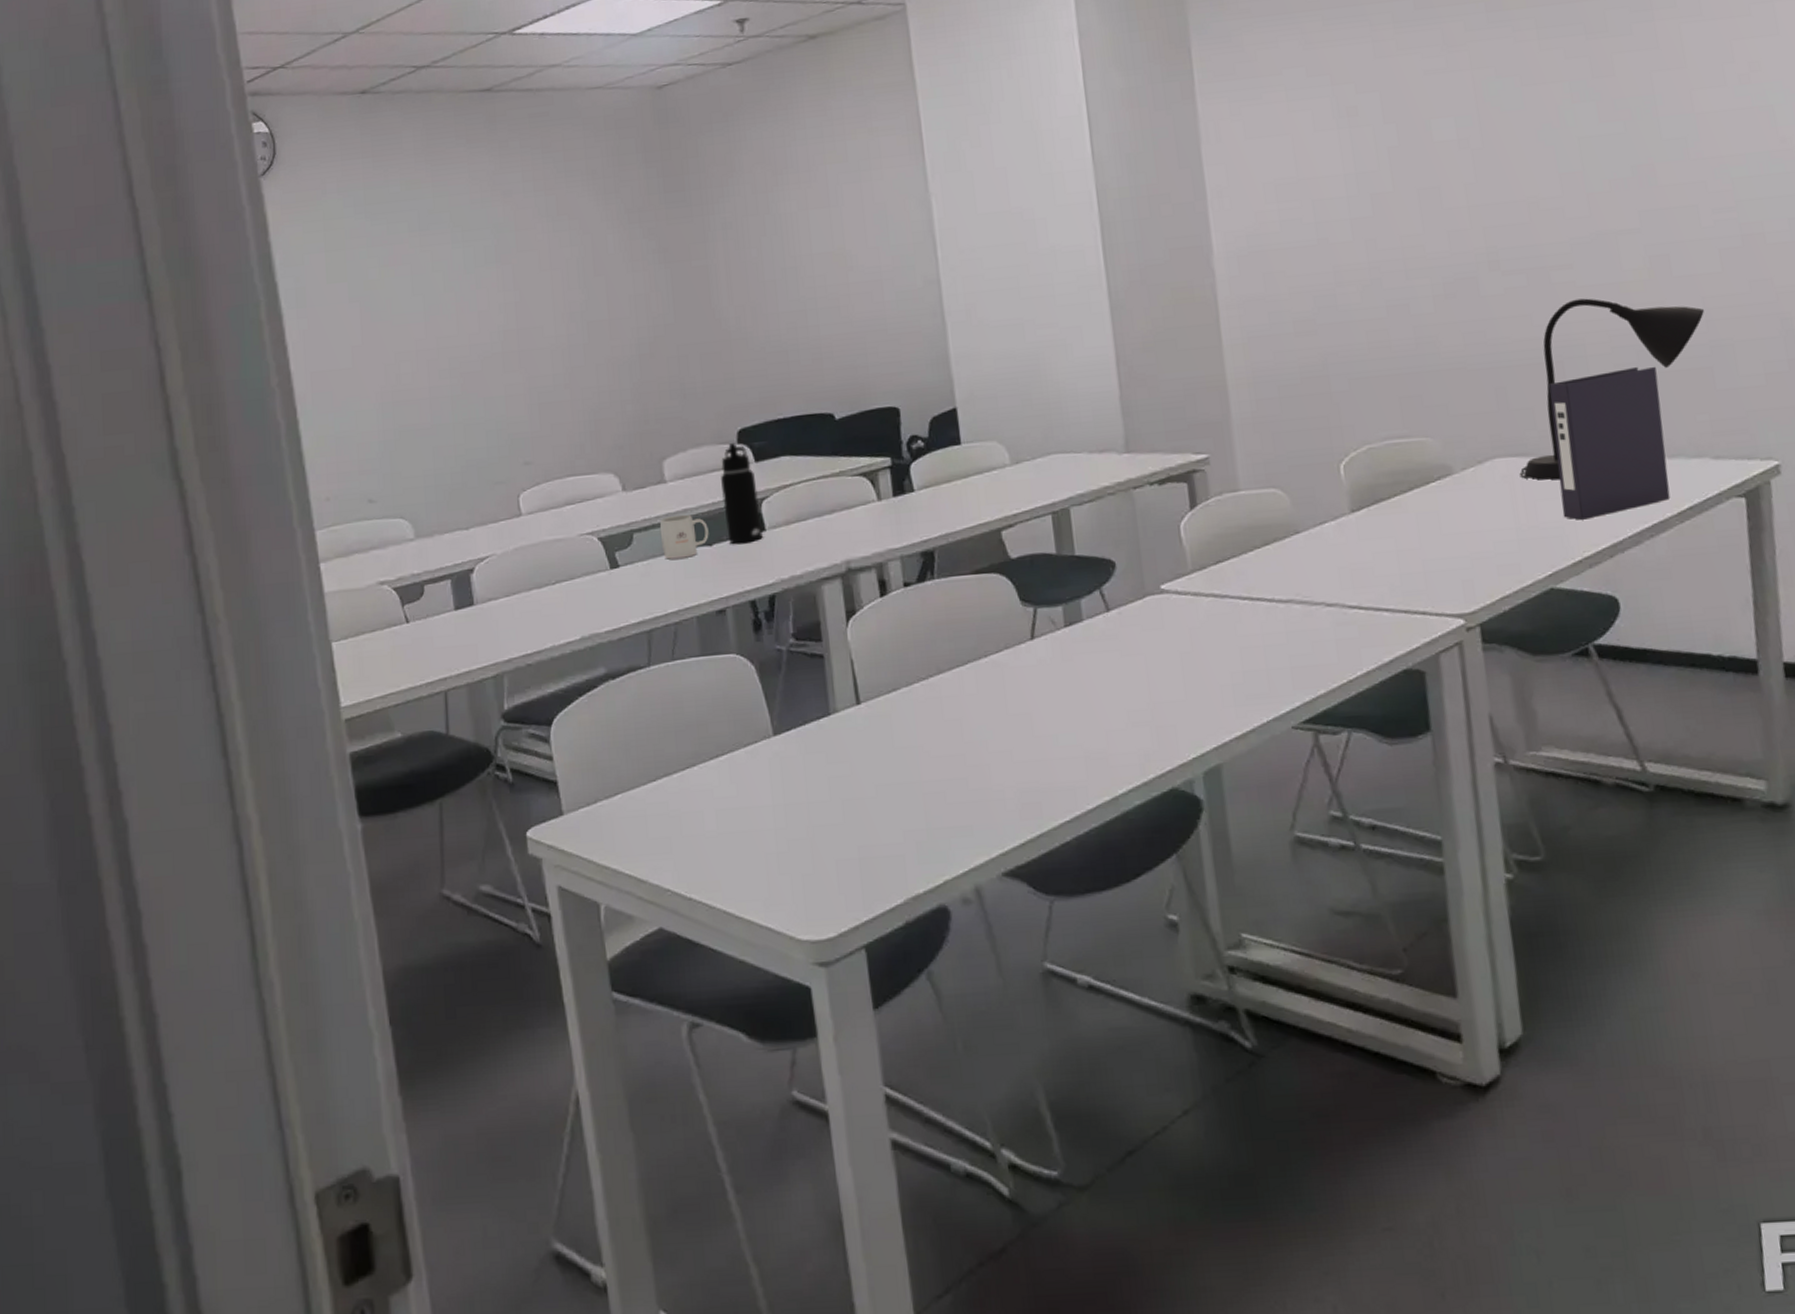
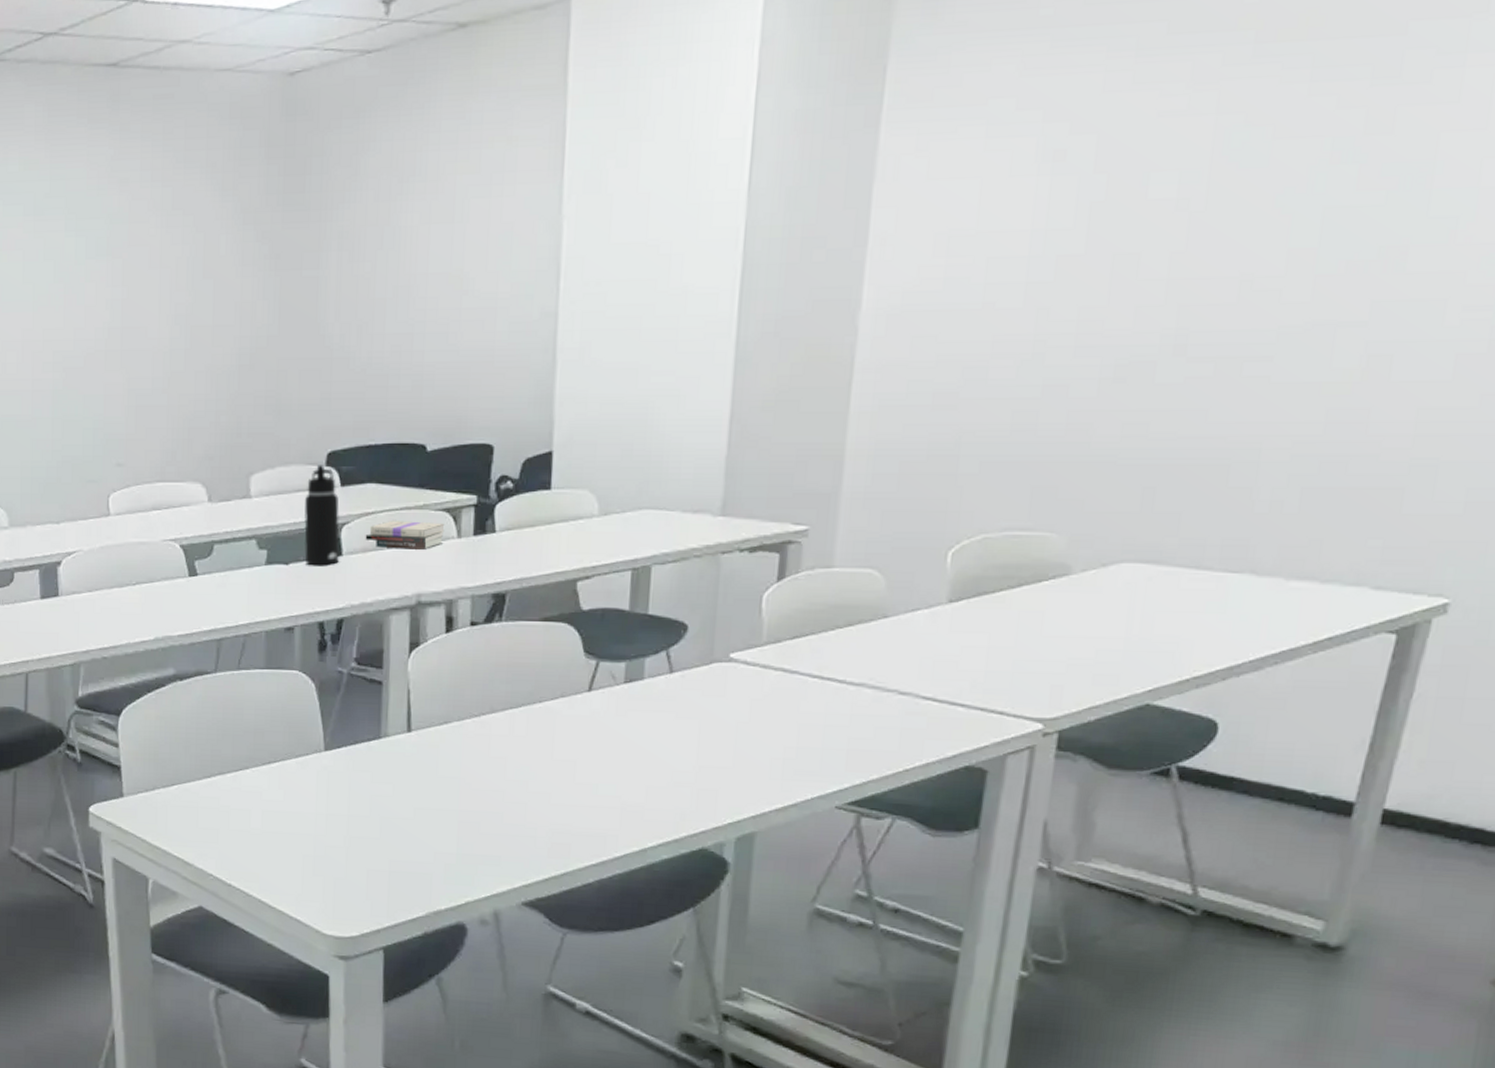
mug: present [659,514,709,560] -> none [239,531,287,574]
books: none [786,487,864,519] -> present [365,521,445,550]
desk lamp: present [1519,298,1704,480] -> none [1145,397,1415,592]
binder: present [1549,366,1671,520] -> none [1181,479,1337,638]

